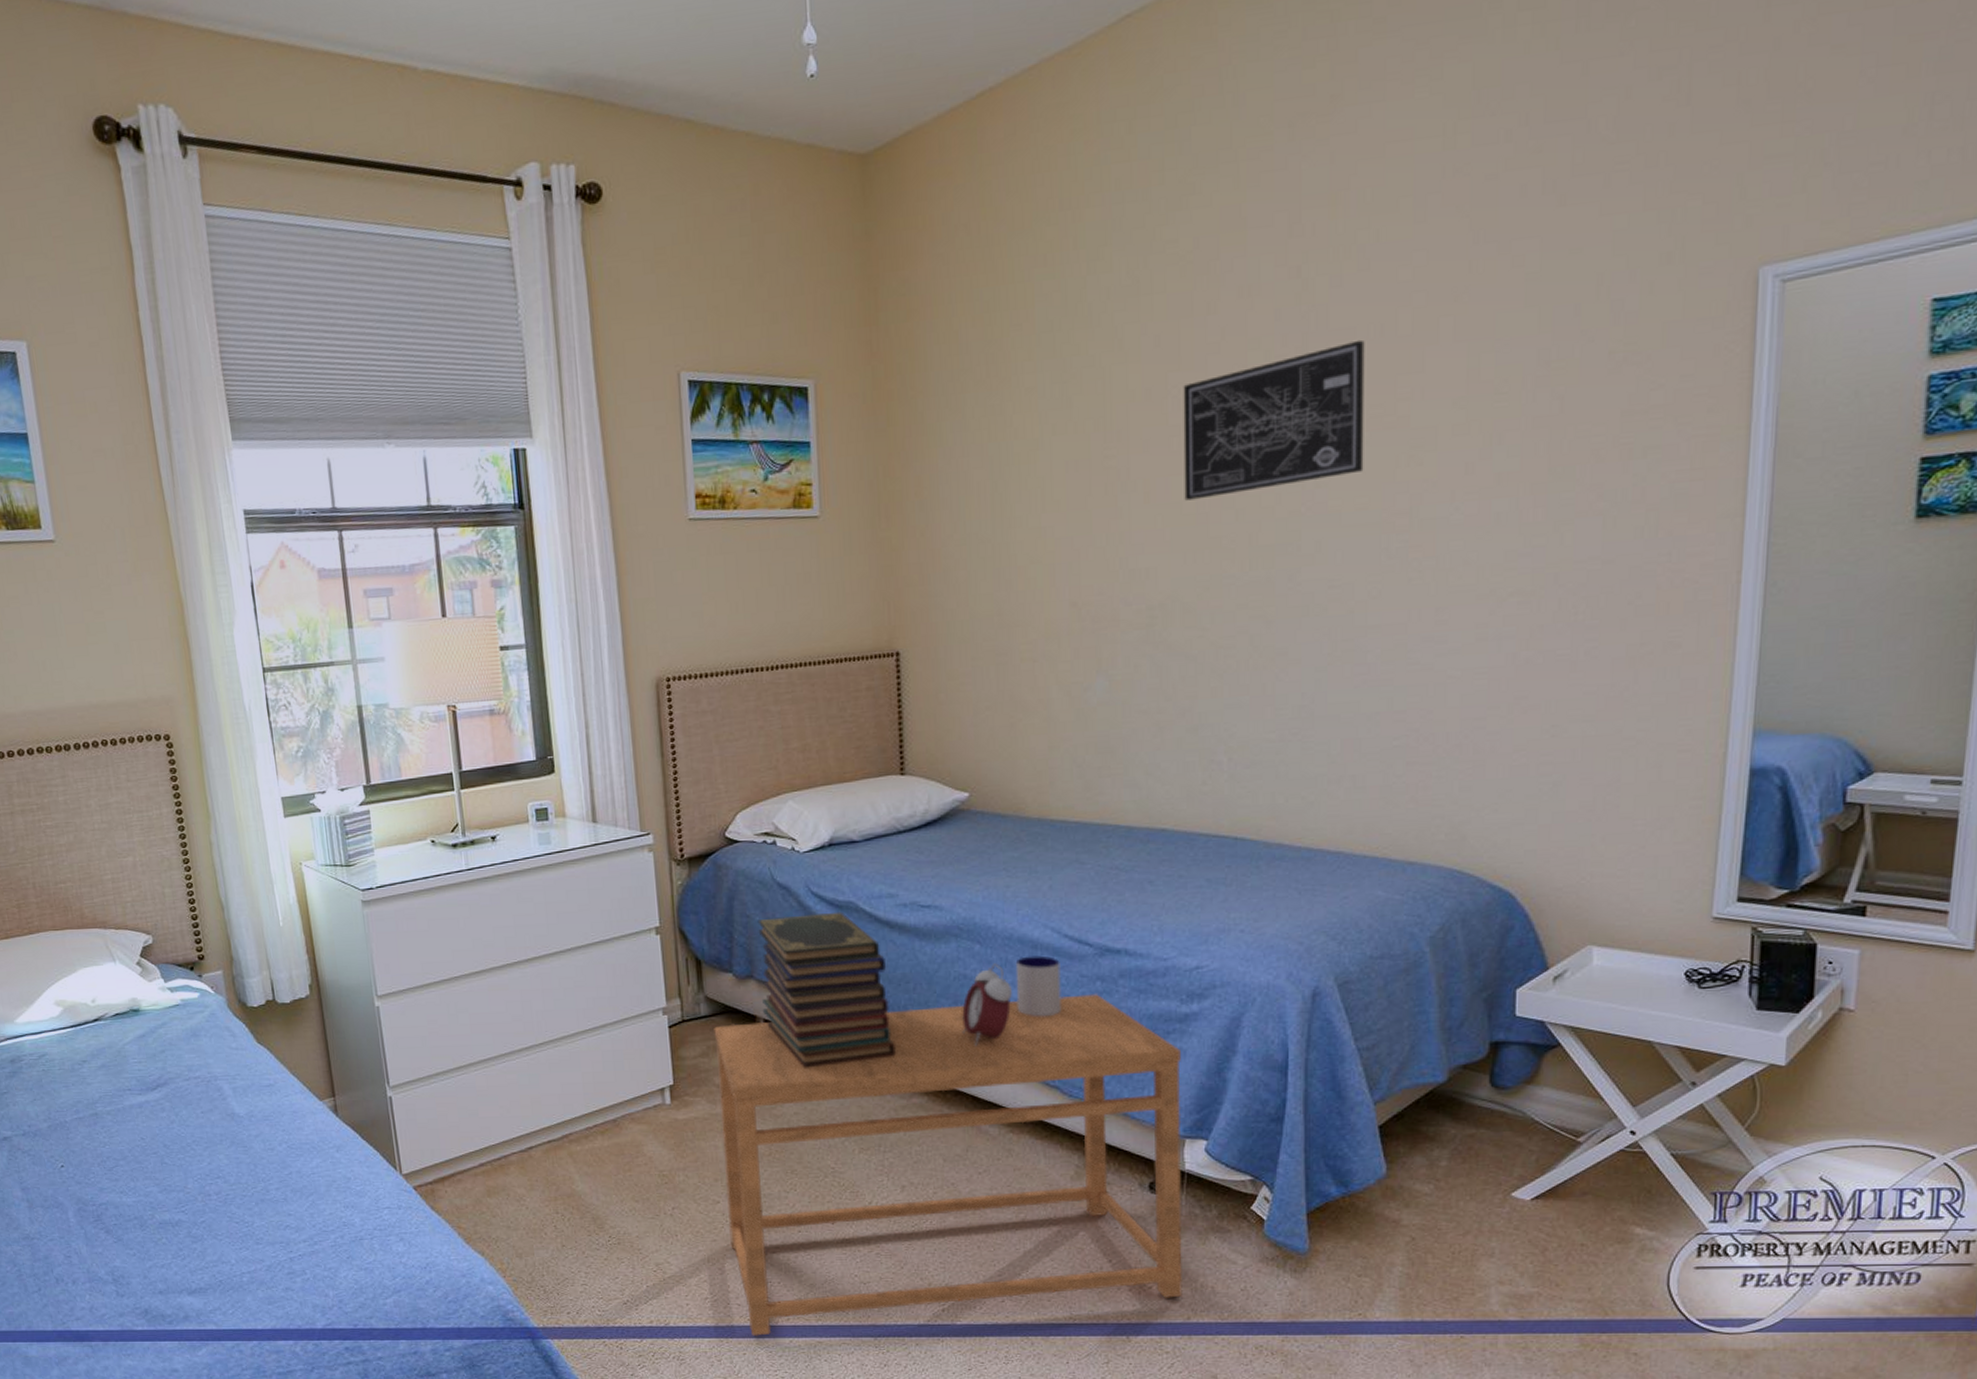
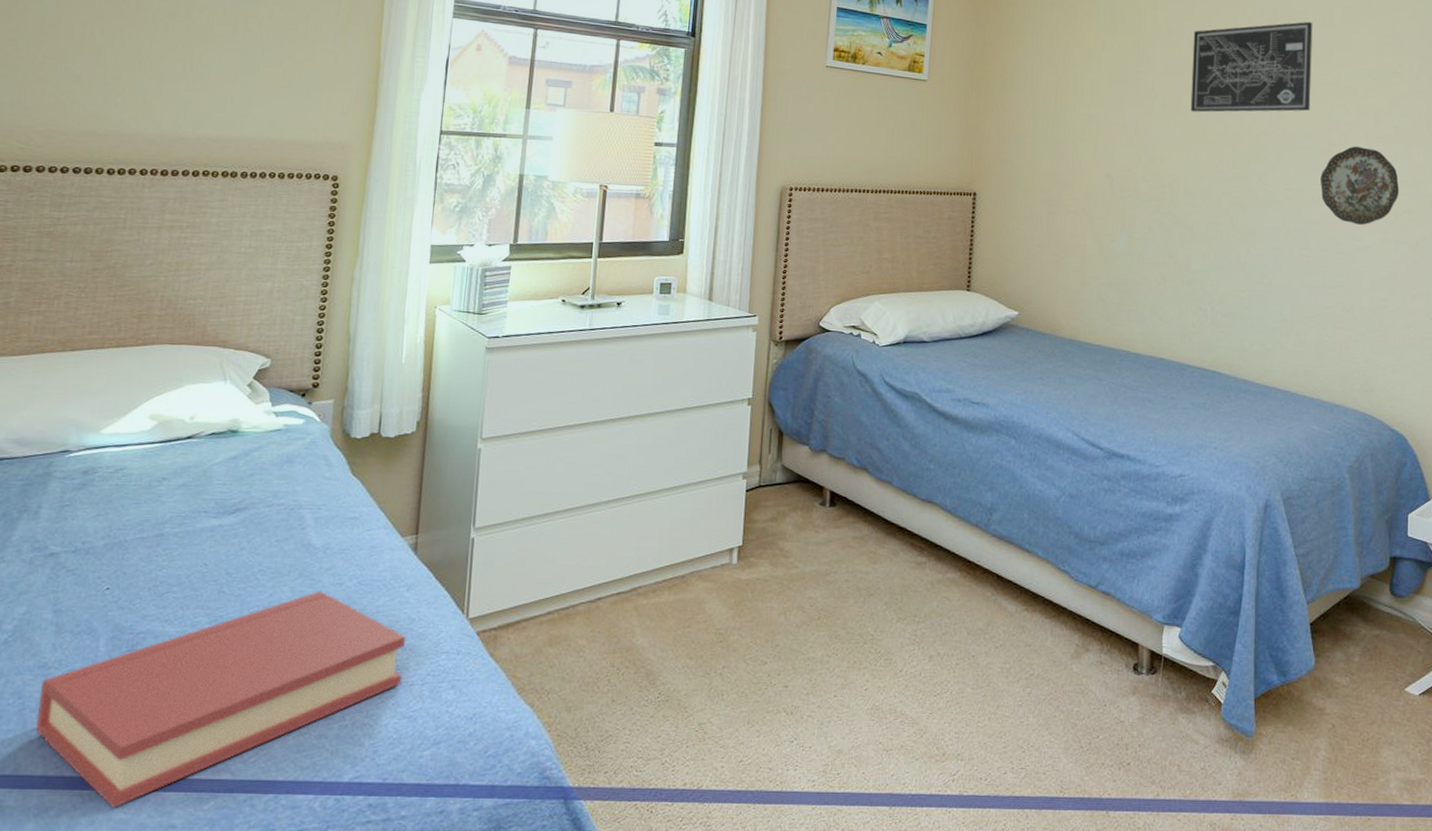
hardback book: none [30,1156,351,1356] -> present [36,590,406,808]
side table: present [714,994,1183,1336] -> none [771,491,1165,802]
book stack: present [757,911,896,1068] -> none [830,400,938,539]
alarm clock: present [961,963,1012,1046] -> none [994,457,1037,529]
mug: present [1015,955,1062,1017] -> none [1040,453,1077,508]
decorative plate: none [1381,510,1504,622] -> present [1320,146,1399,225]

